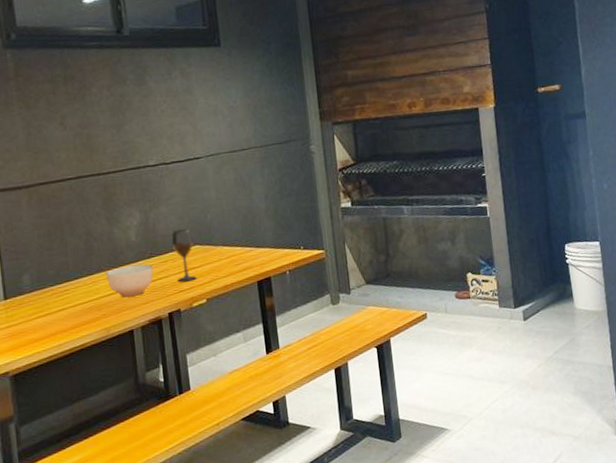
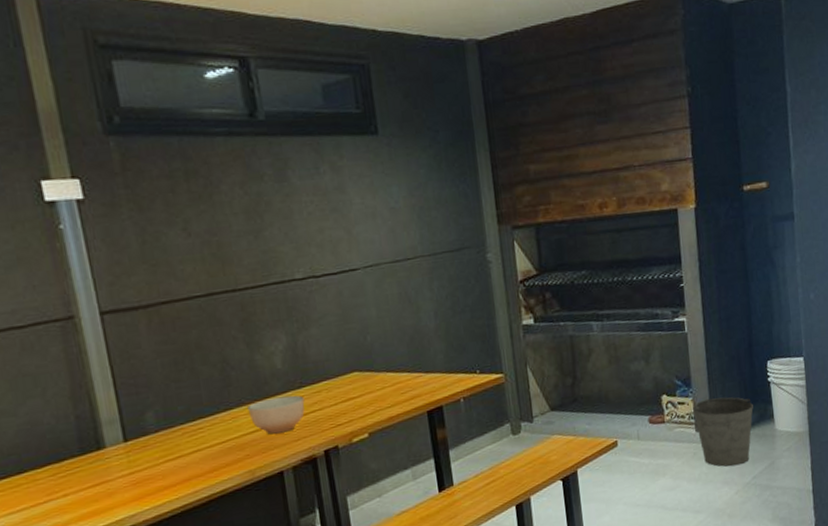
wine glass: present [171,228,197,282] -> none [325,352,357,415]
bucket: none [496,276,553,341] -> present [693,397,753,467]

